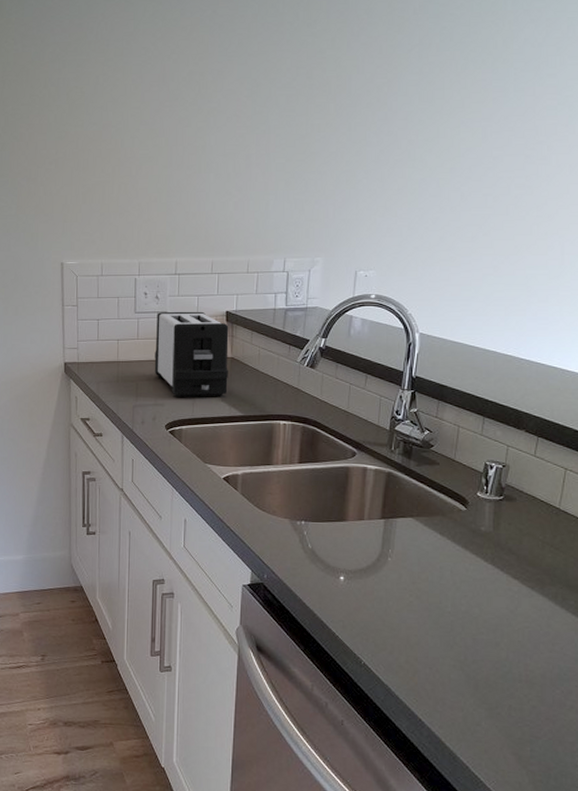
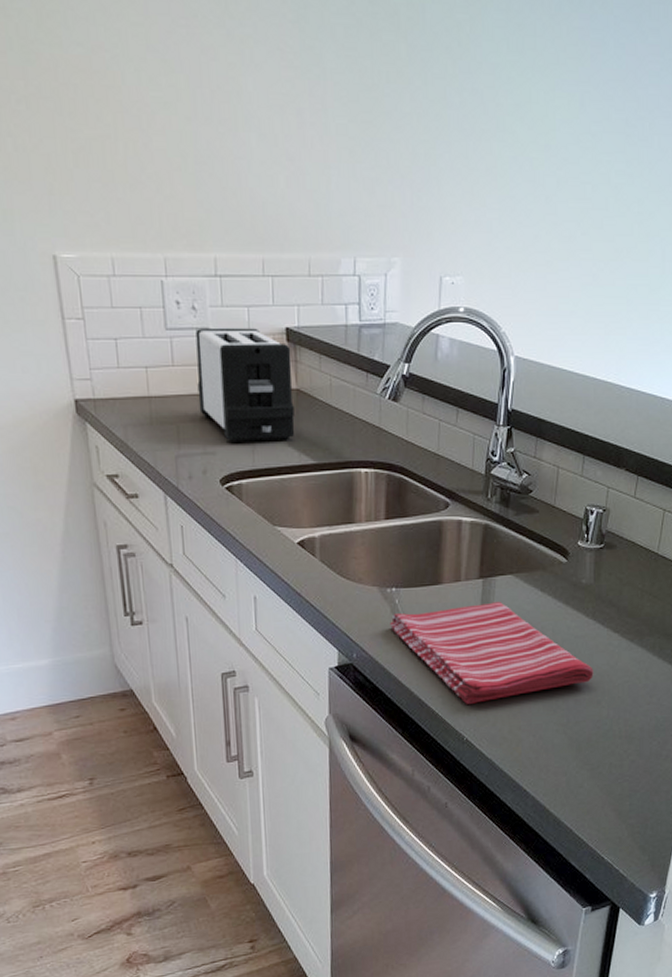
dish towel: none [298,541,492,631] -> present [390,602,594,704]

